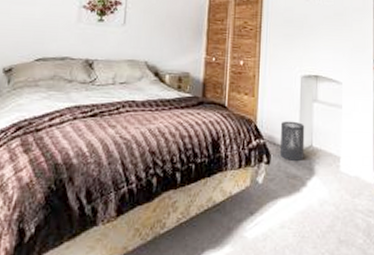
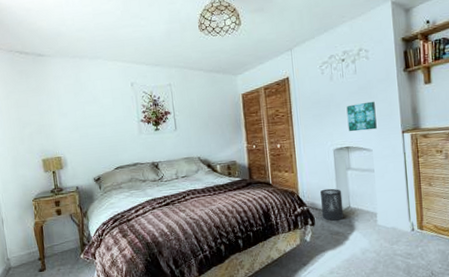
wall art: none [319,29,349,61] -> present [346,101,377,132]

